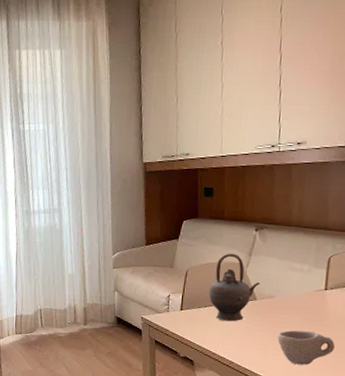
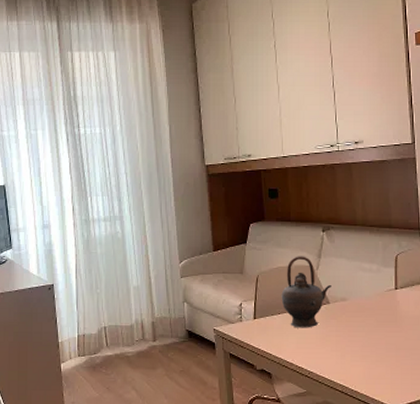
cup: present [278,330,336,365] -> none [354,334,411,370]

